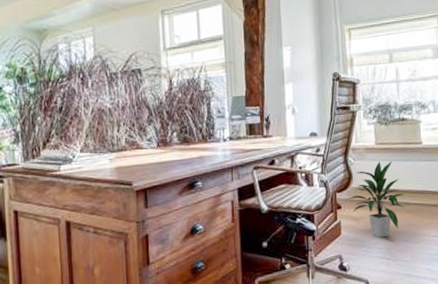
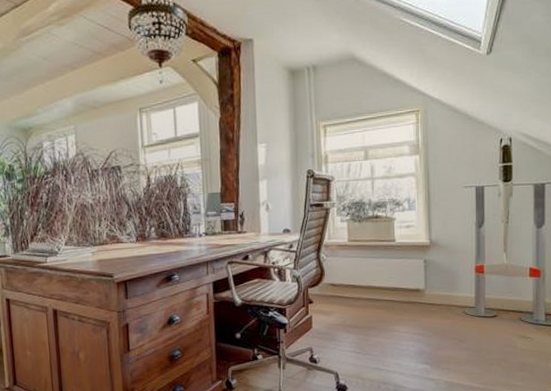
indoor plant: present [348,160,405,238] -> none [320,257,376,332]

